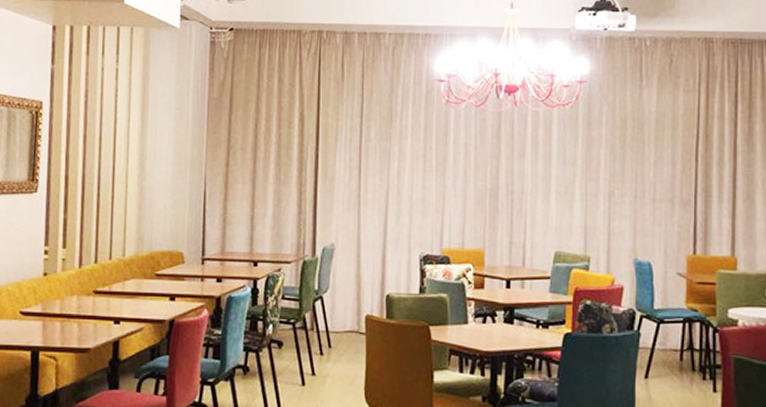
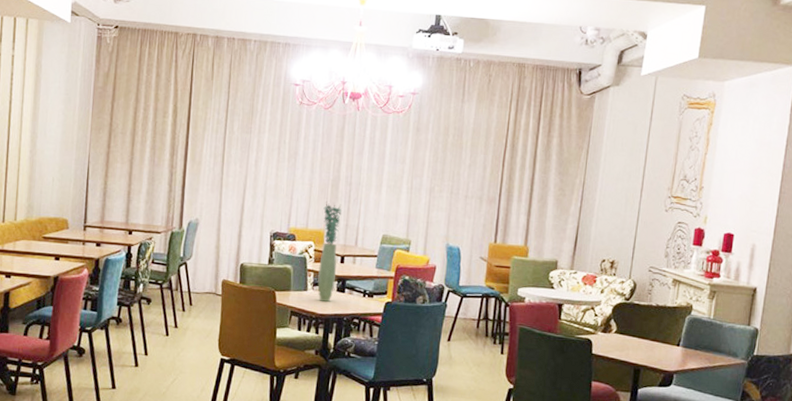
vase: none [480,215,503,336] -> present [317,201,341,302]

